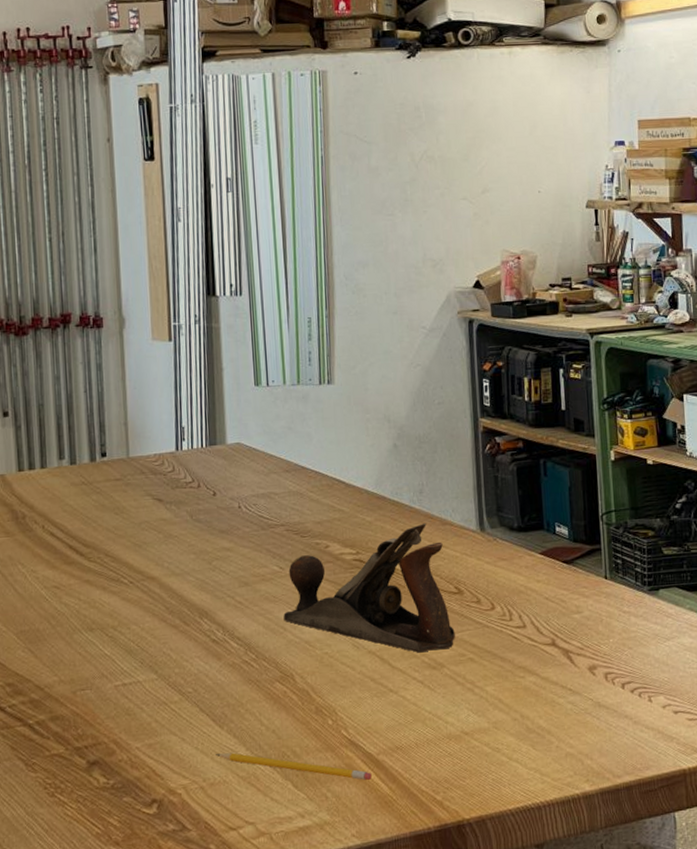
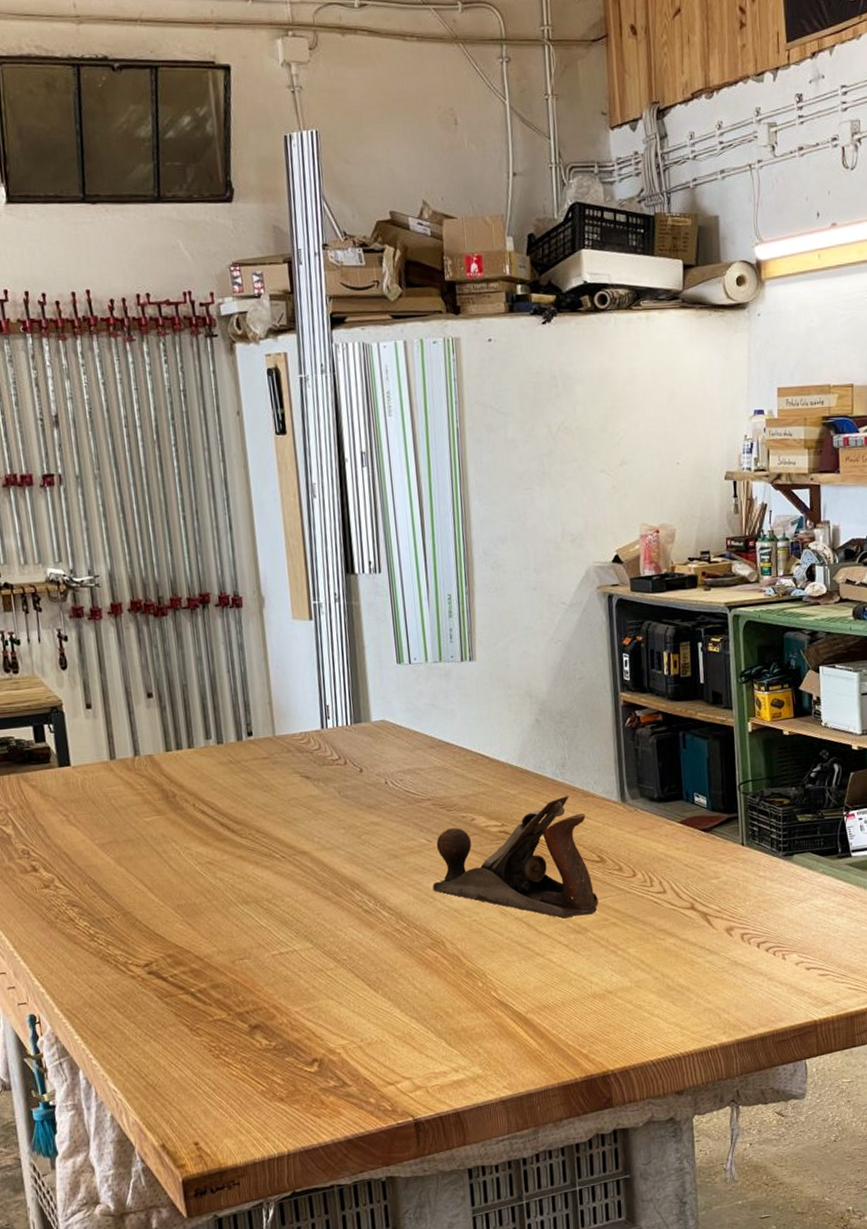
pencil: present [216,752,372,780] -> none [372,1014,521,1037]

